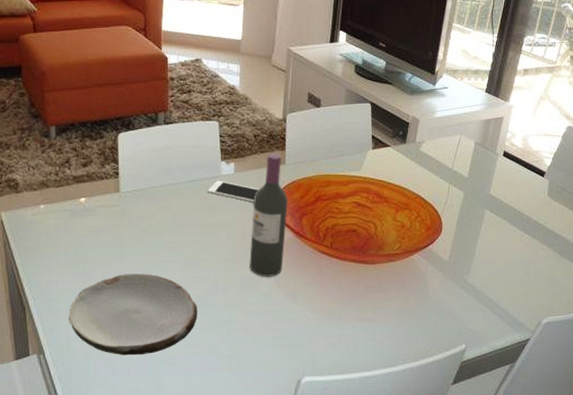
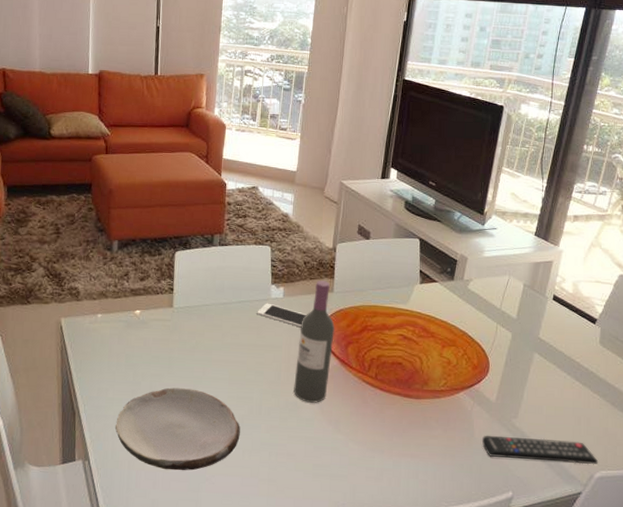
remote control: none [436,291,546,313] -> present [482,435,599,465]

